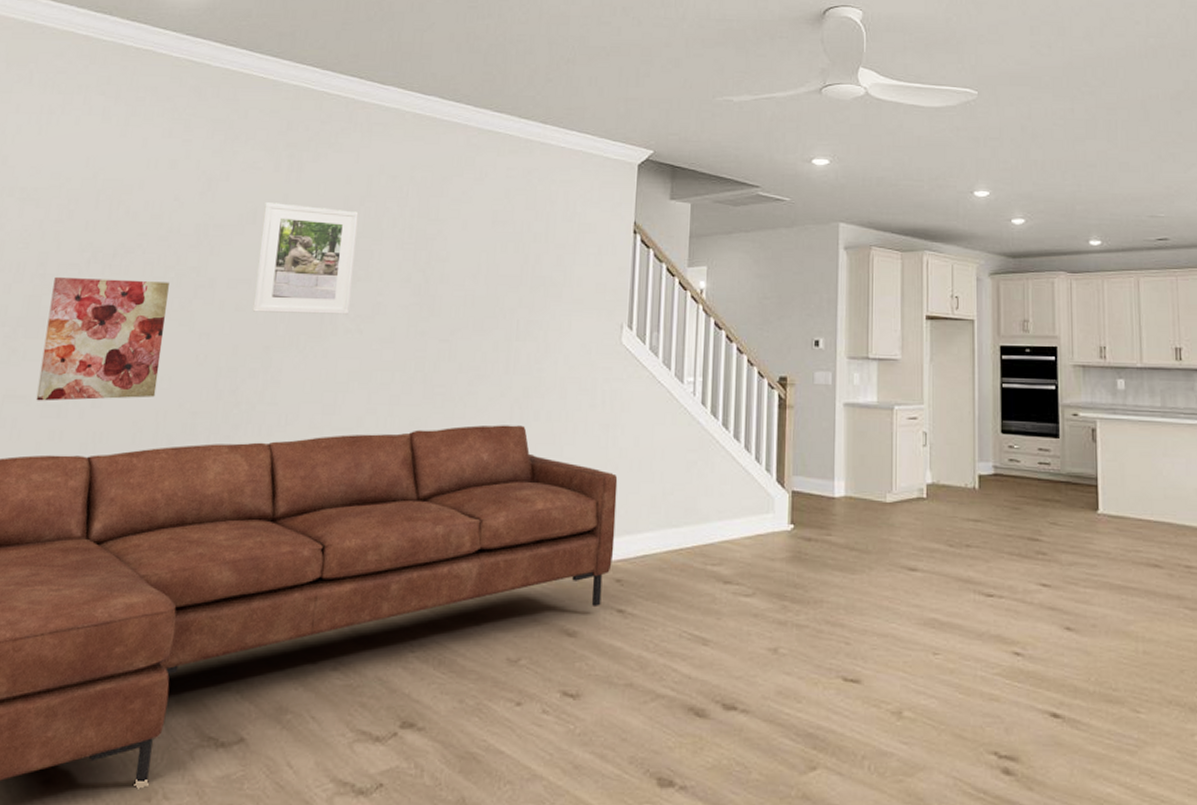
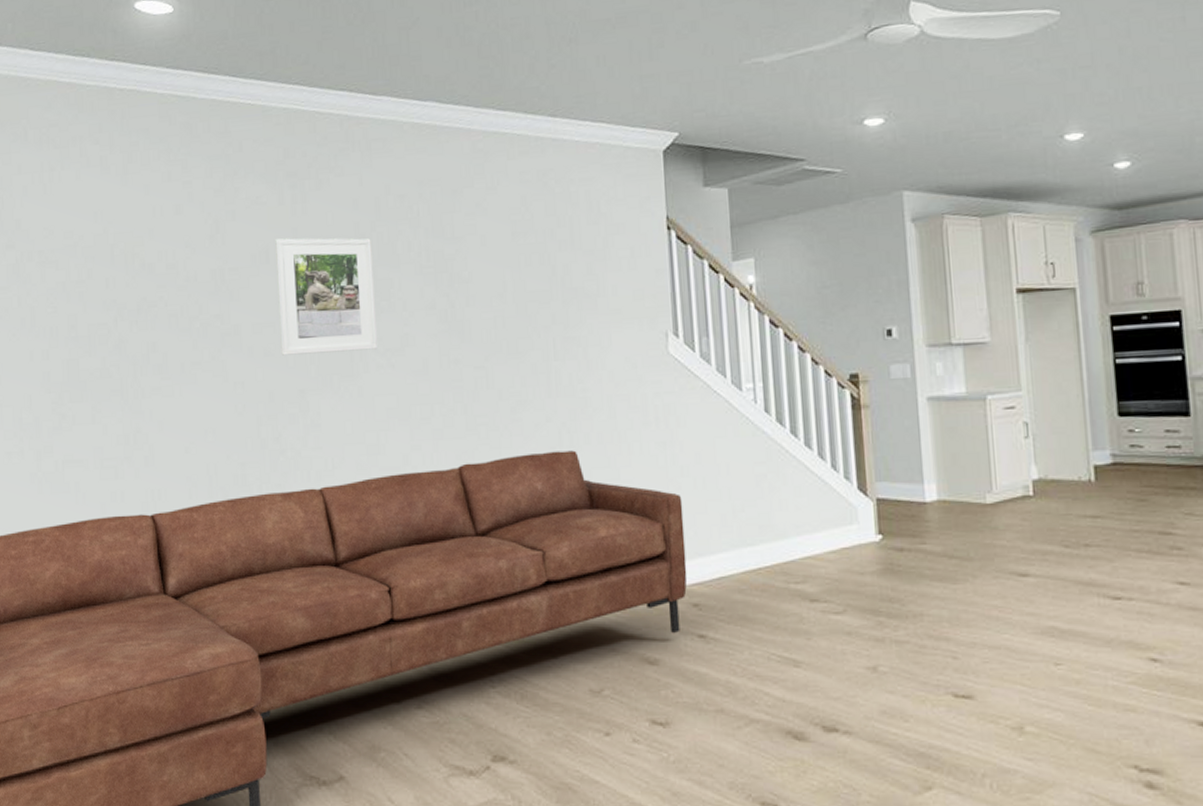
wall art: present [36,276,169,401] -> none [87,333,203,464]

